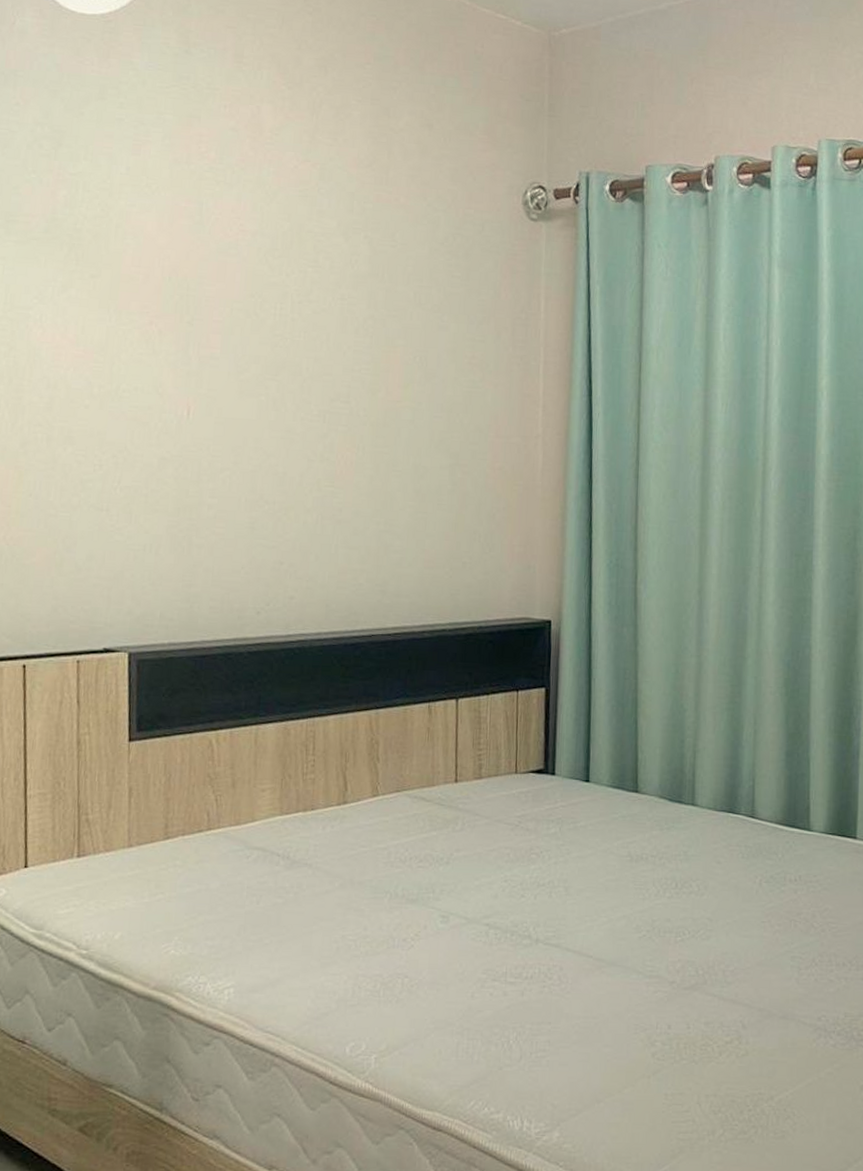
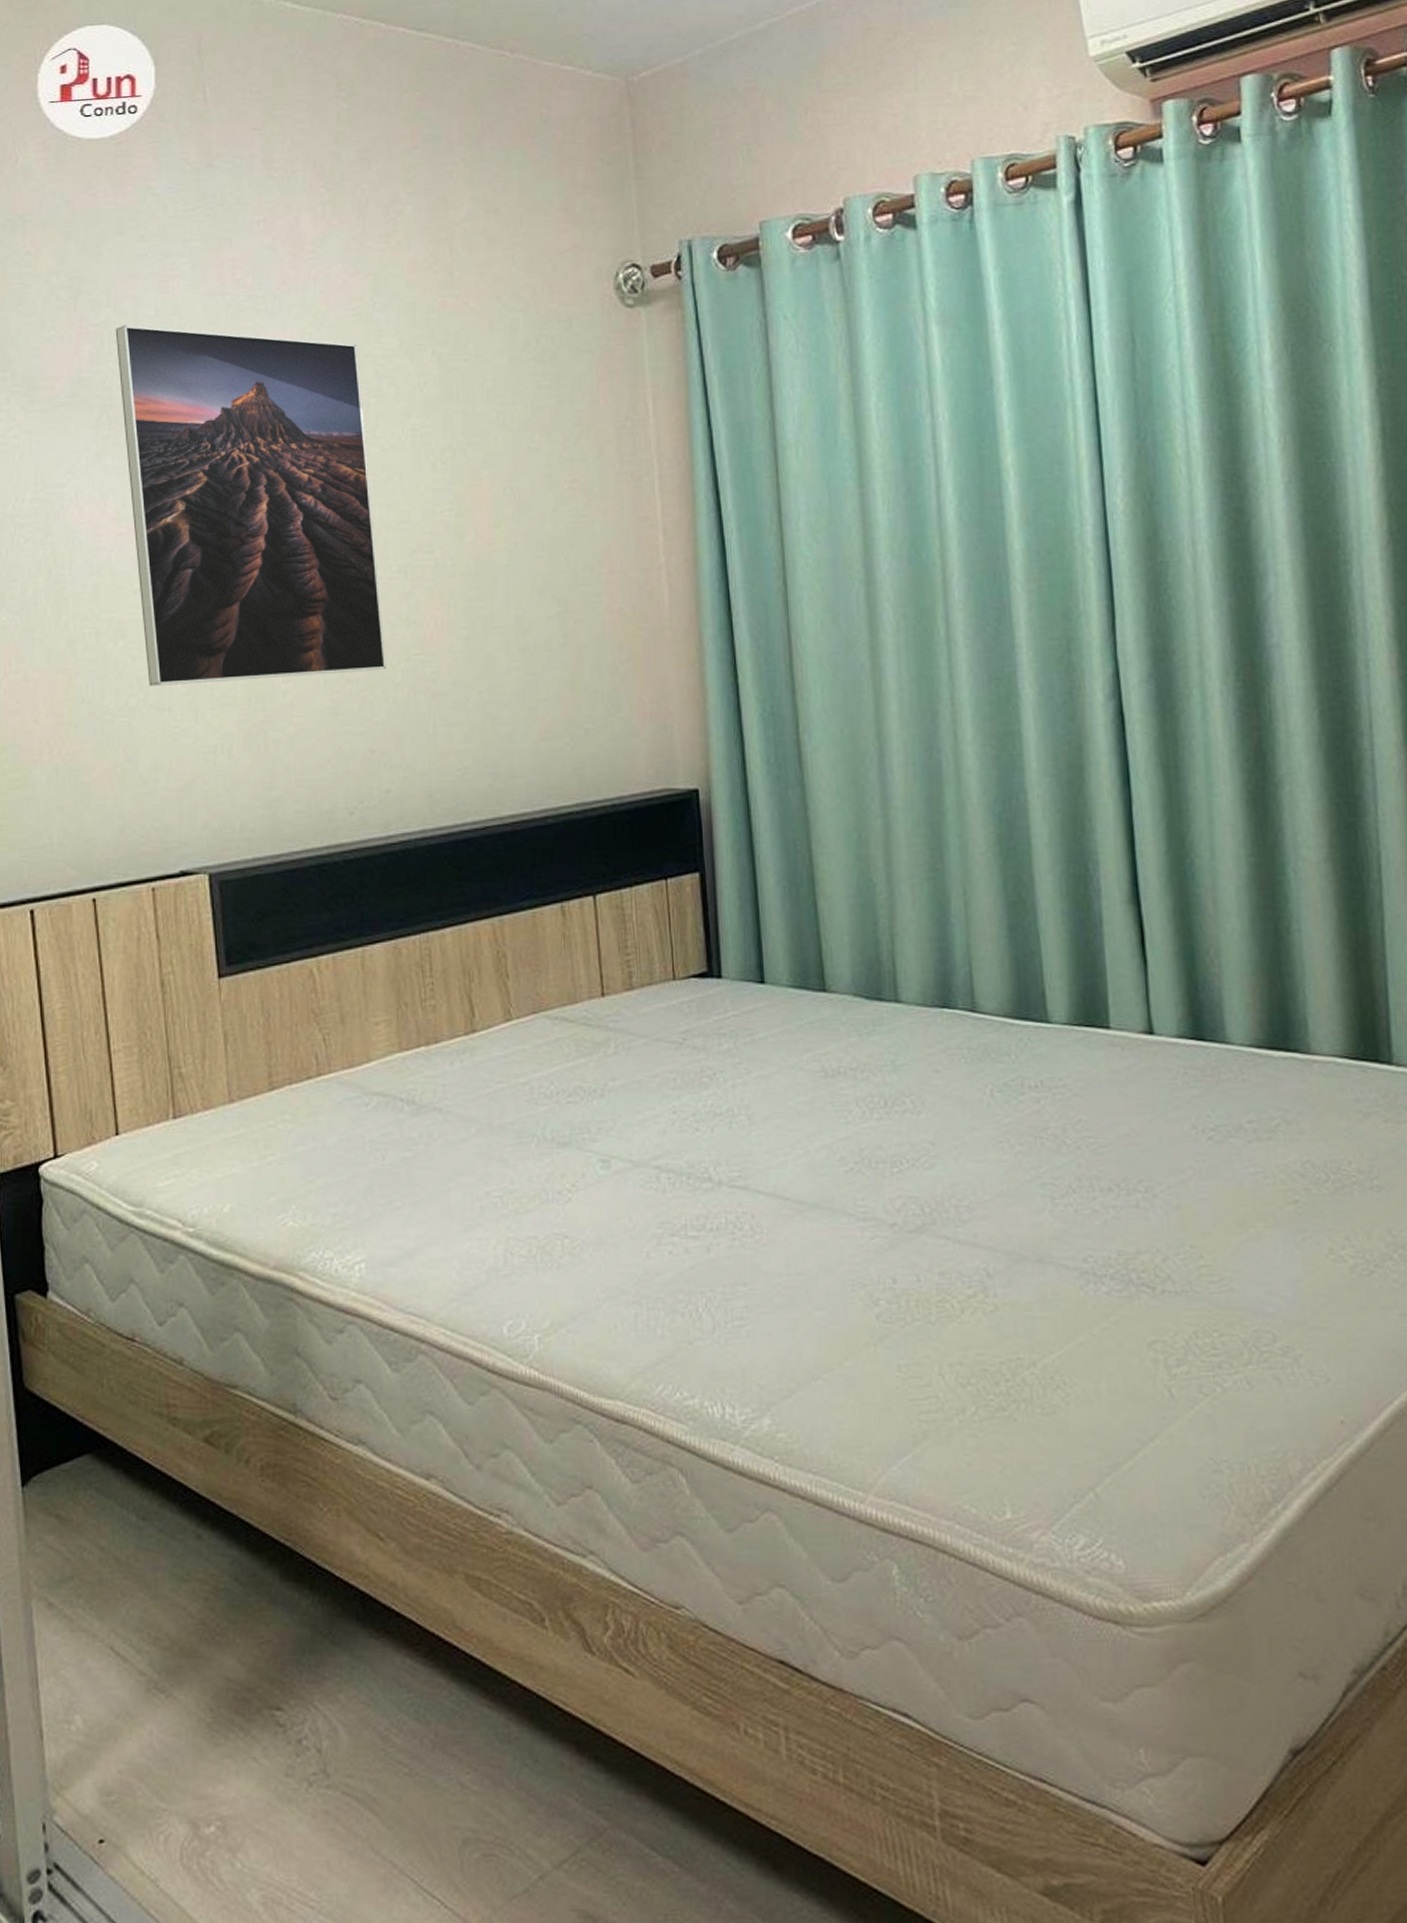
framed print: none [89,177,301,496] -> present [115,324,386,686]

